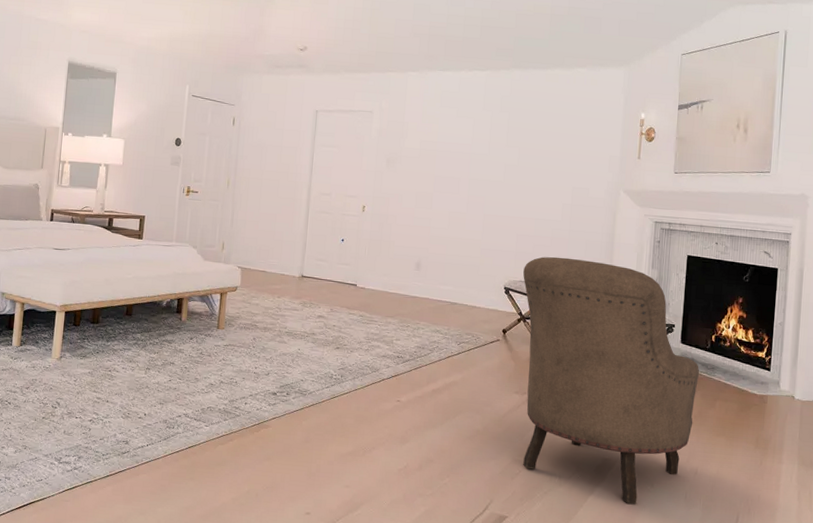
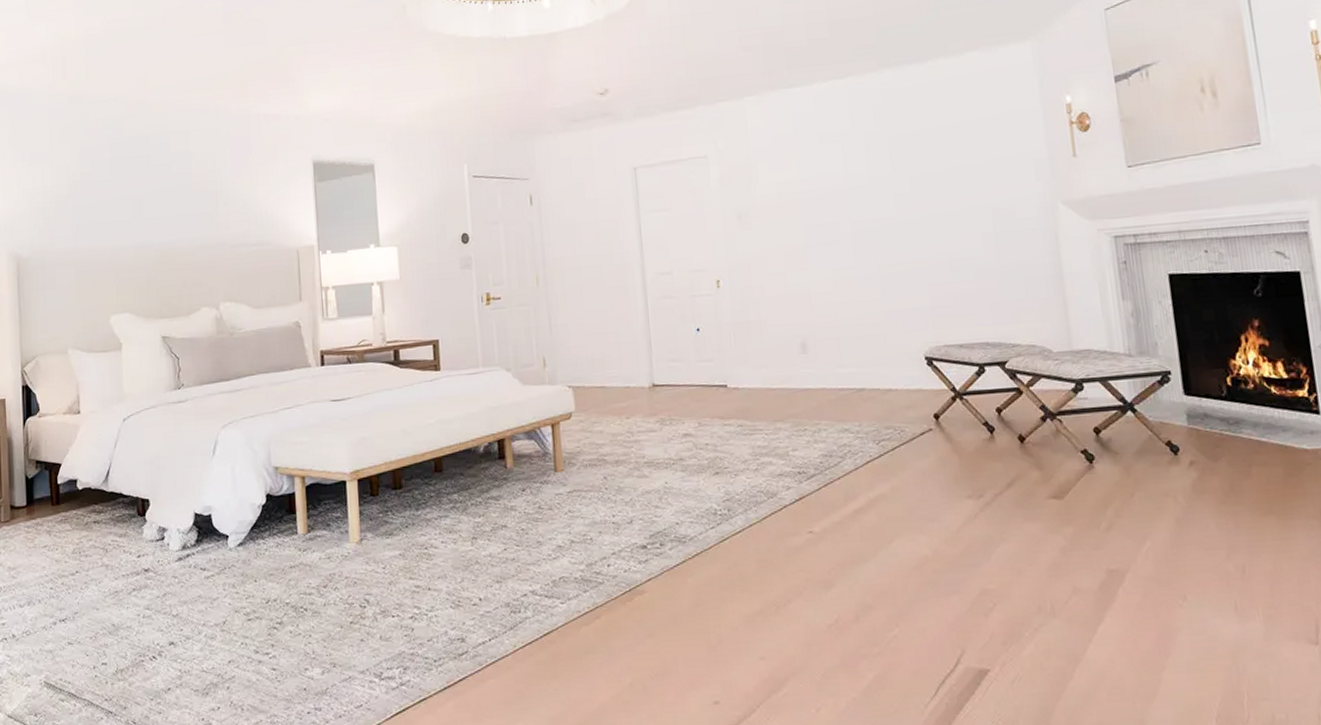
armchair: present [523,256,700,504] -> none [946,303,1225,628]

